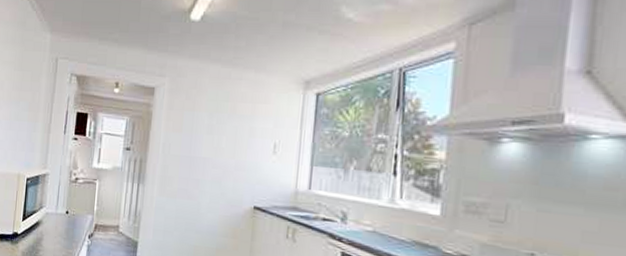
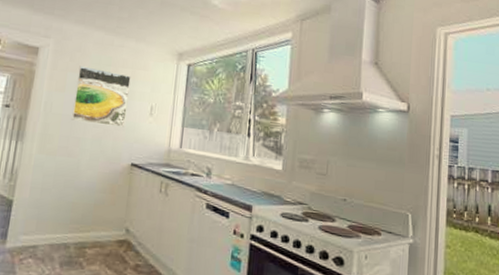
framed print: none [189,103,251,168] -> present [71,66,131,127]

